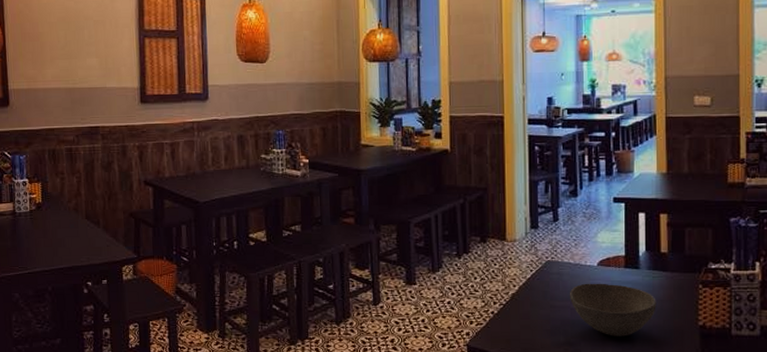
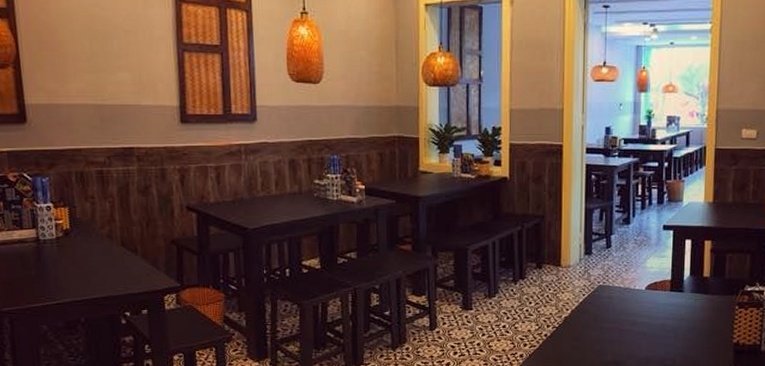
soup bowl: present [569,283,656,337] -> none [618,305,697,355]

